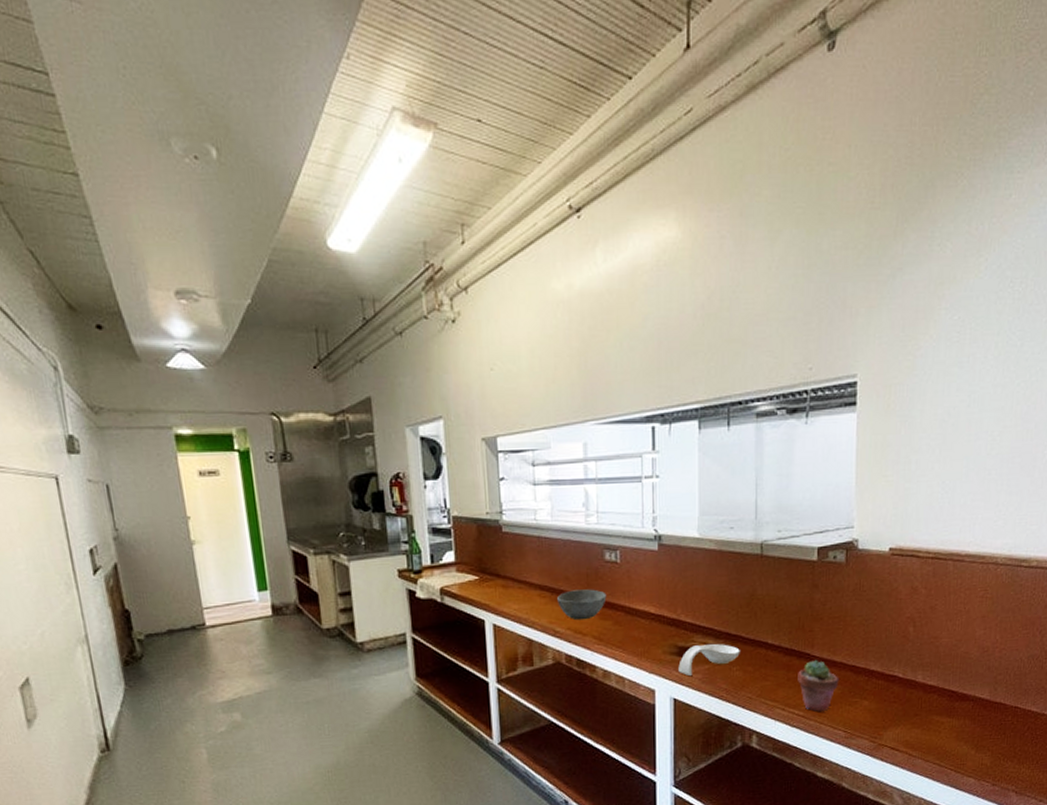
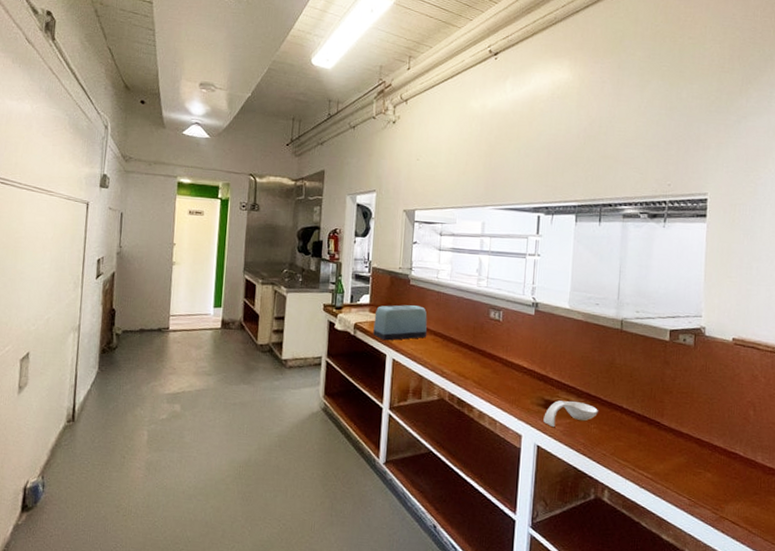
toaster: none [463,557,532,604] -> present [373,305,428,341]
bowl: present [557,589,607,621] -> none [447,339,488,366]
potted succulent: present [798,659,839,712] -> none [648,428,685,477]

